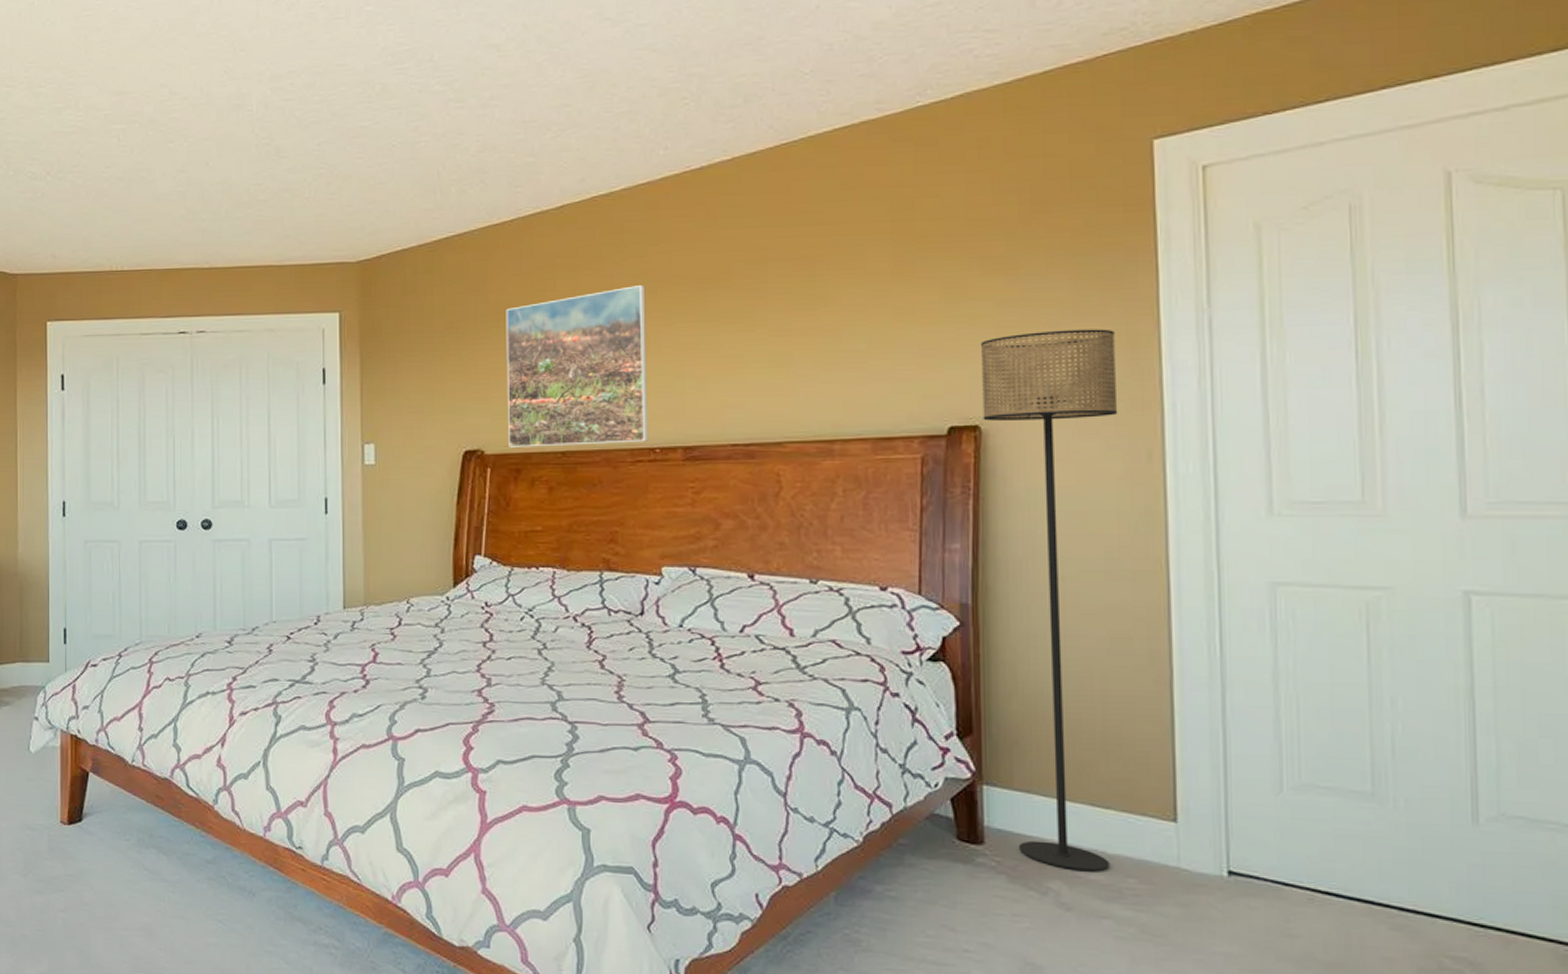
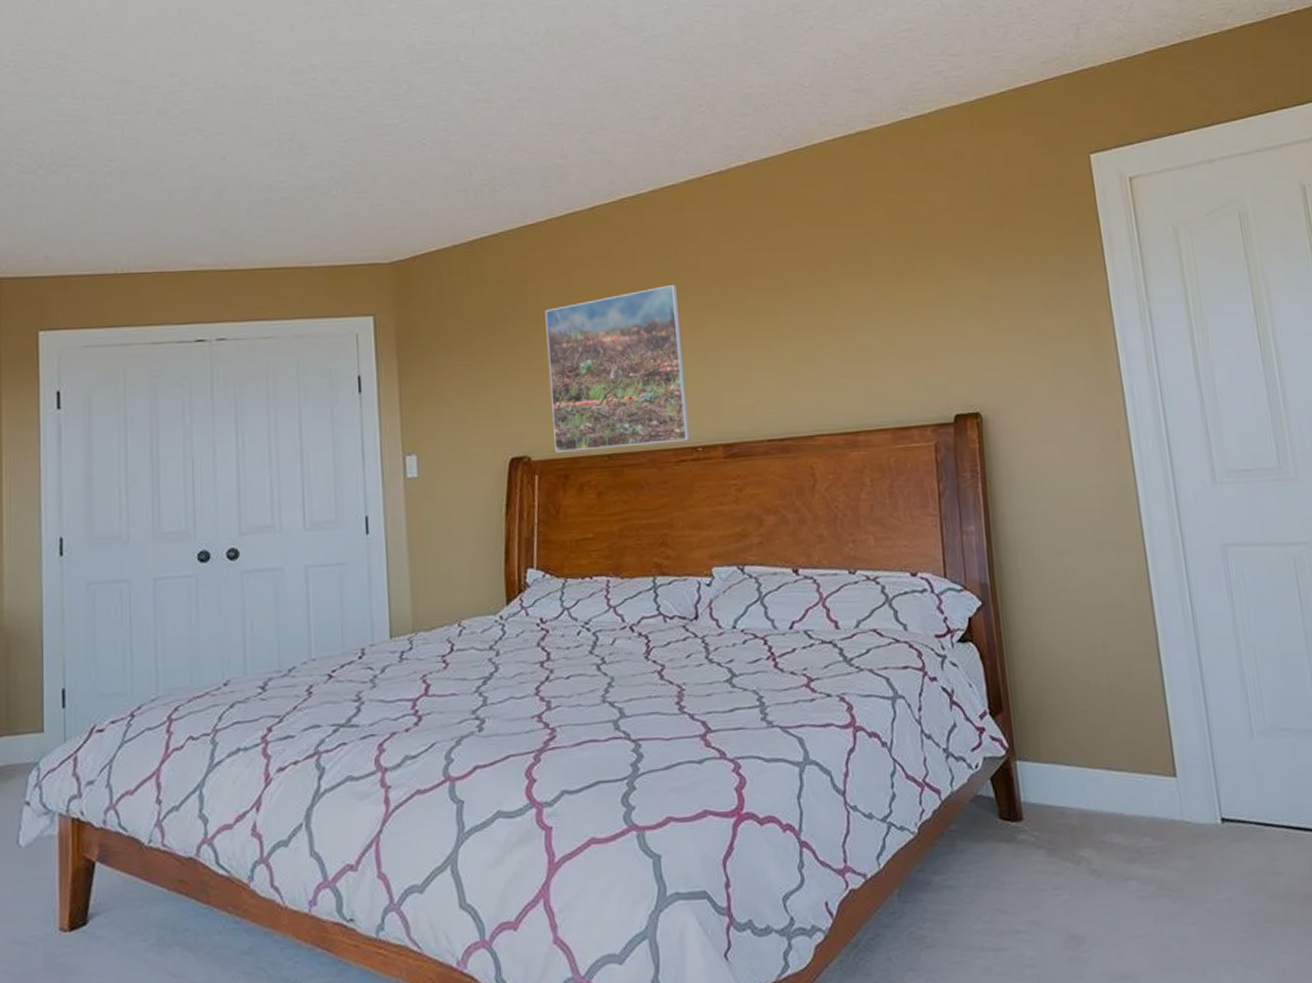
floor lamp: present [980,329,1118,872] -> none [973,321,1129,836]

